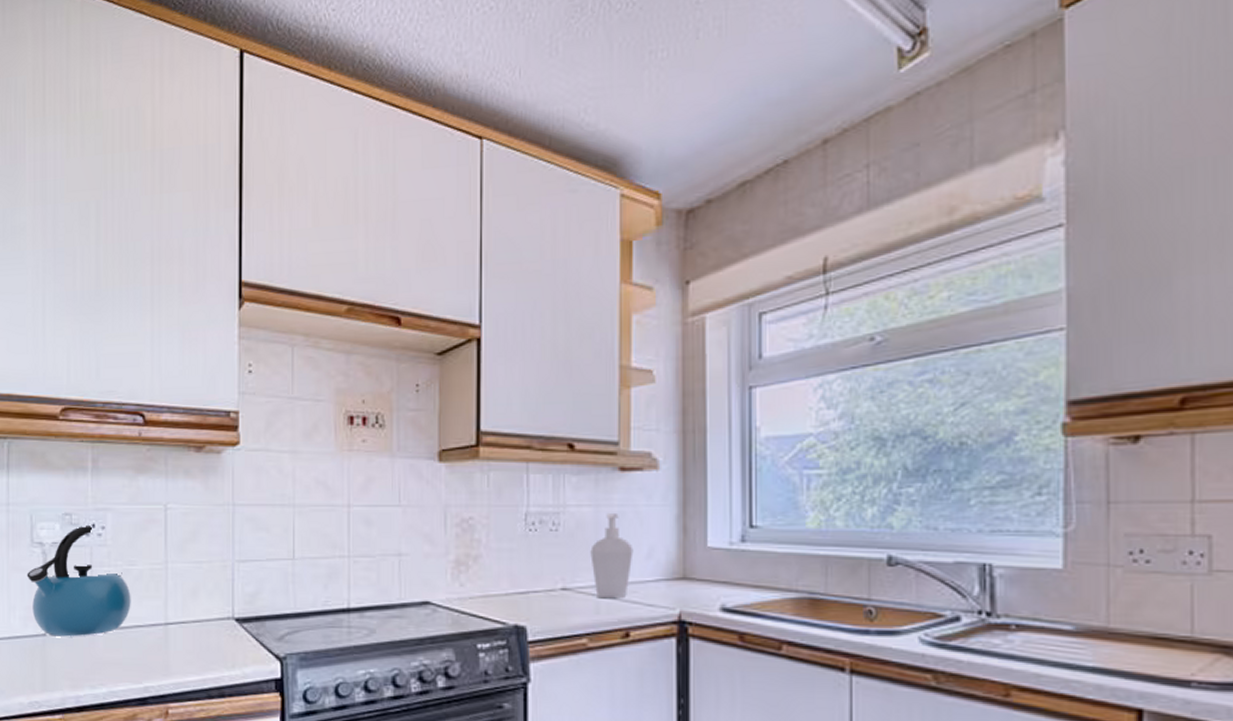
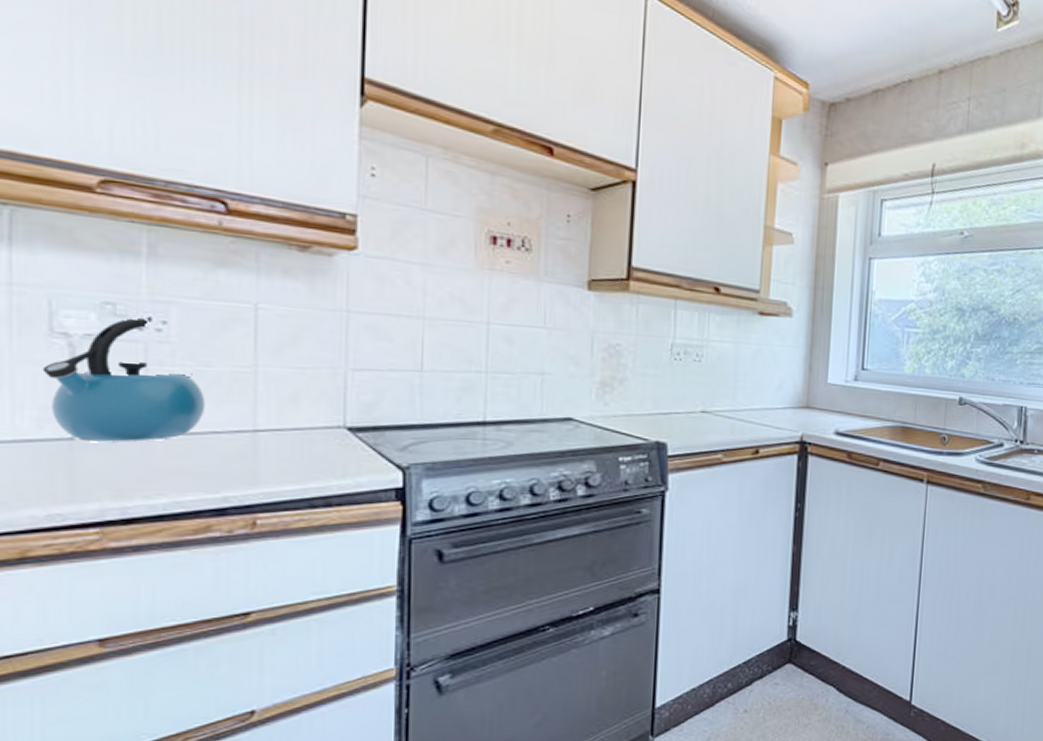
soap bottle: present [590,512,634,599] -> none [729,349,767,422]

